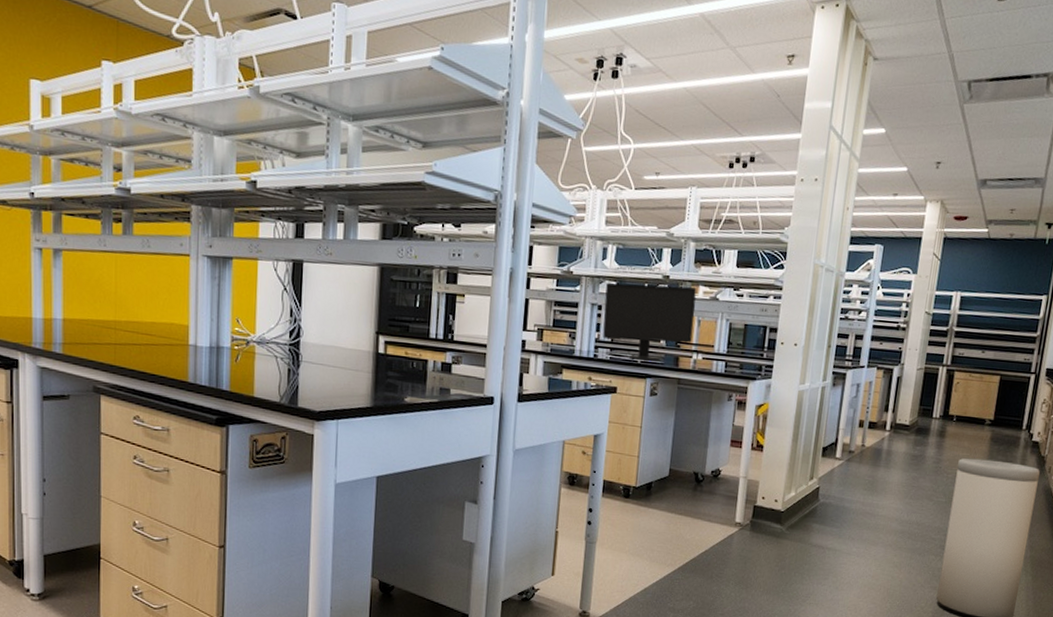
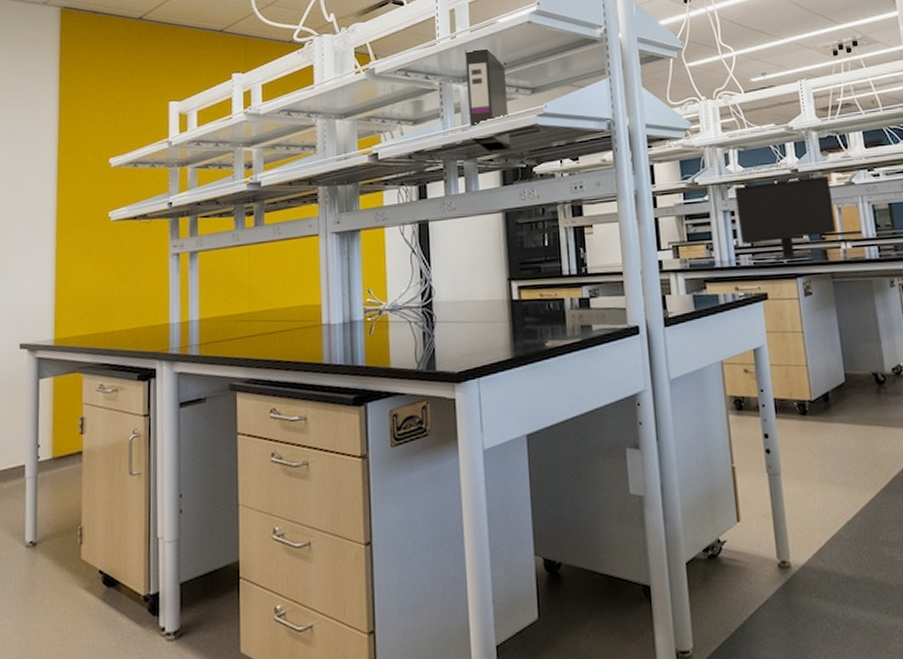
binder: none [354,85,398,205] -> present [465,49,510,153]

